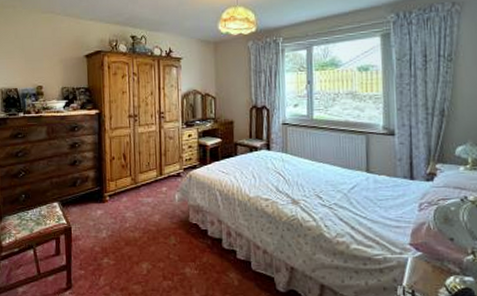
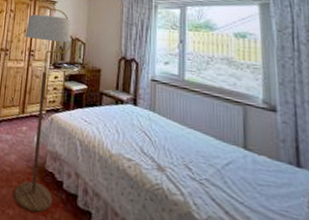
floor lamp: none [152,65,201,260] -> present [14,8,71,212]

